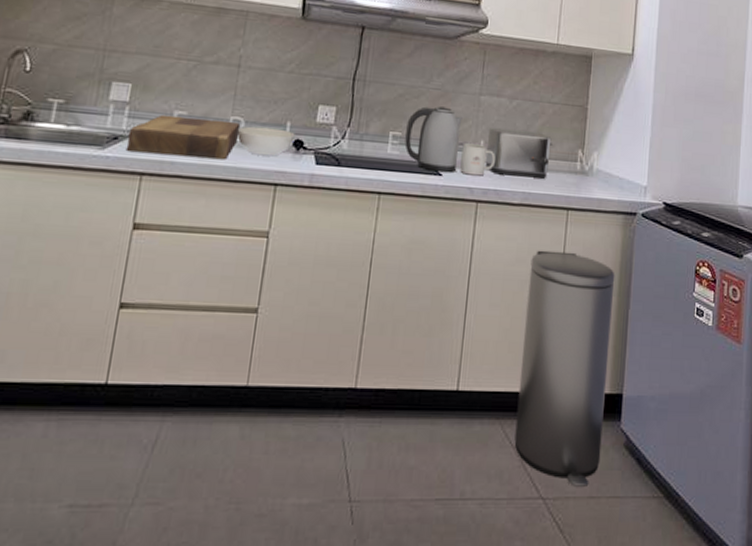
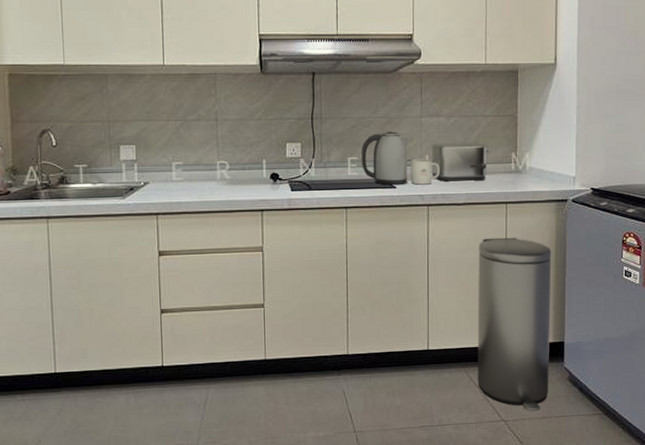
cutting board: present [125,114,241,160] -> none [140,165,227,199]
bowl: present [237,126,295,157] -> none [224,166,271,189]

